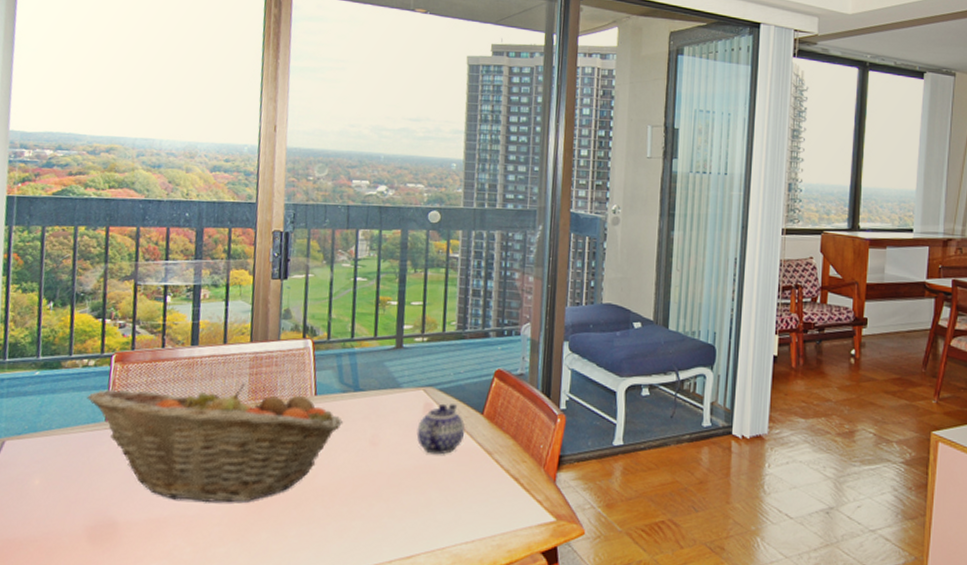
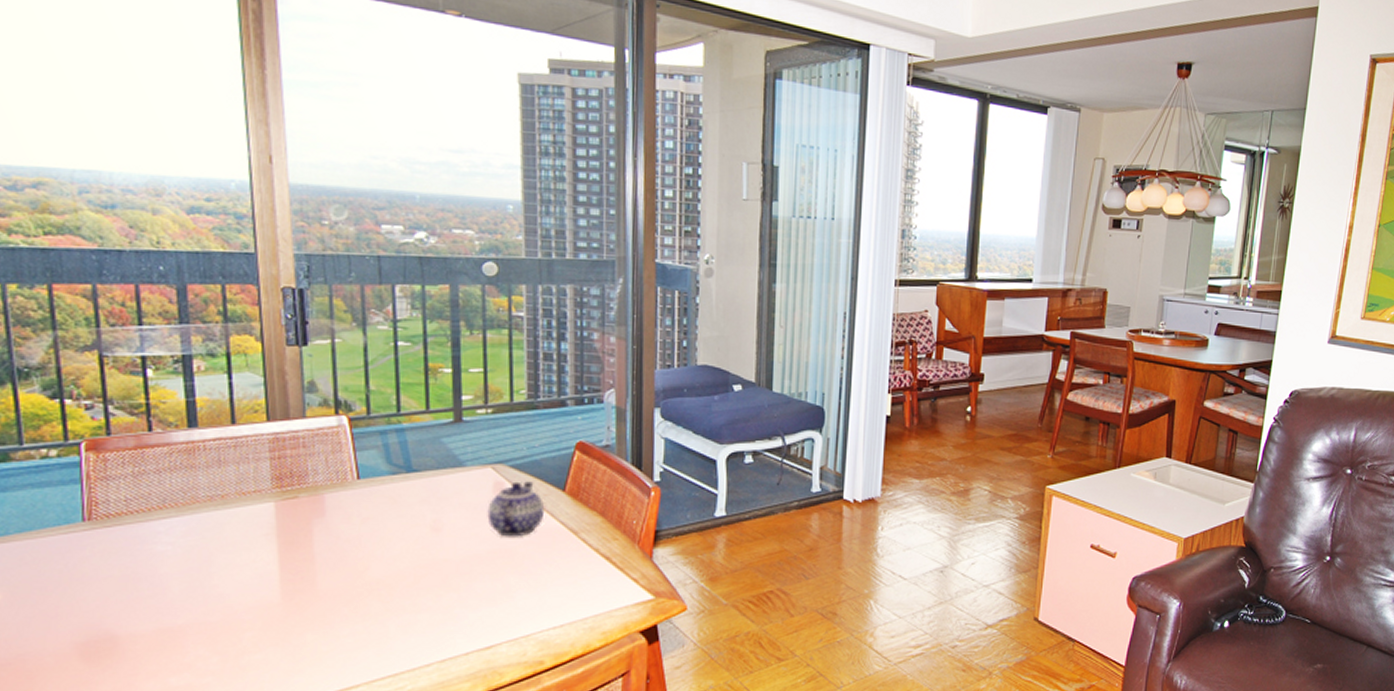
fruit basket: present [87,383,342,503] -> none [53,469,395,607]

